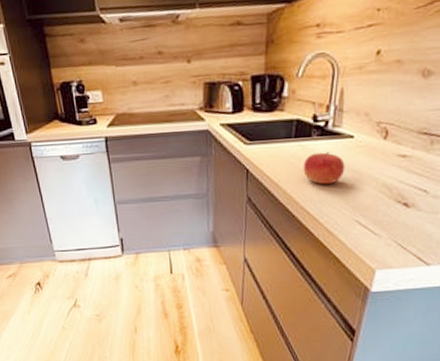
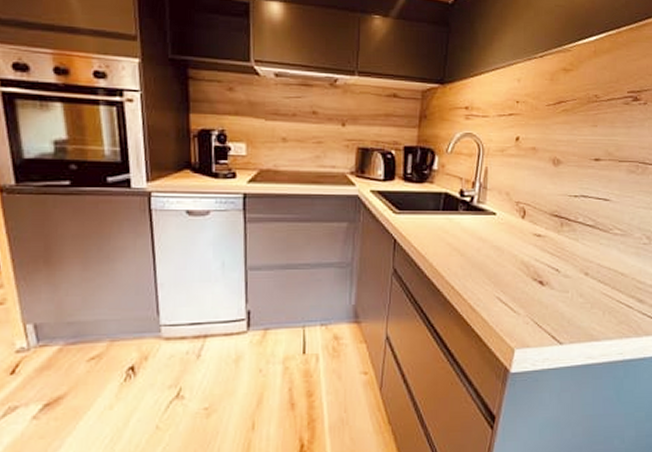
fruit: present [303,152,345,185] -> none [449,227,488,259]

